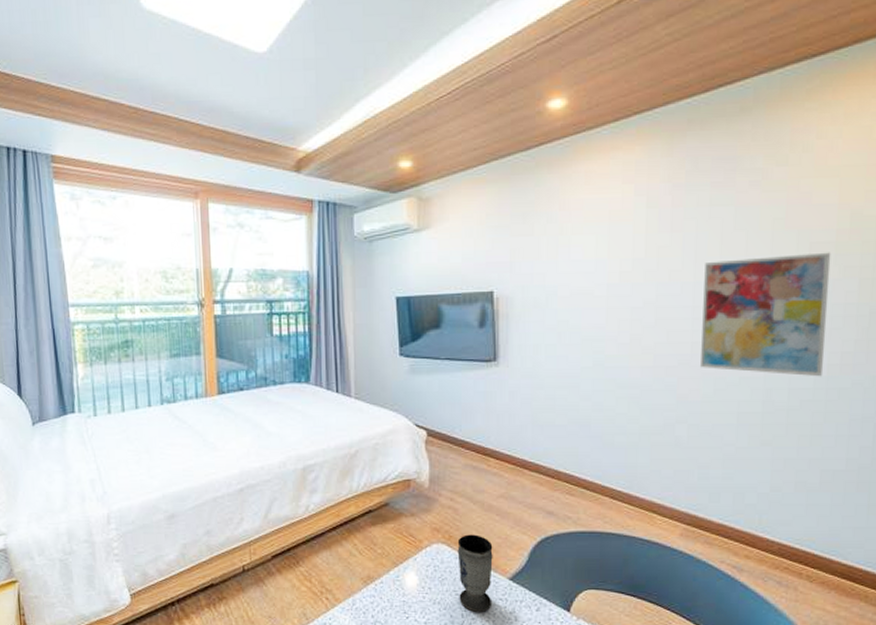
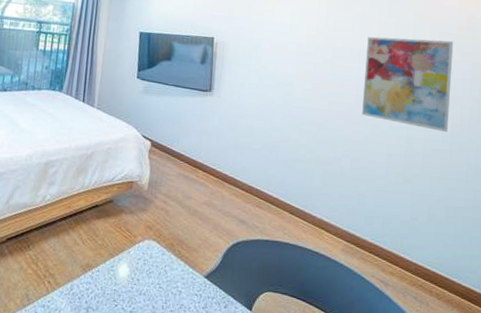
cup: present [457,534,493,612] -> none [161,234,194,305]

